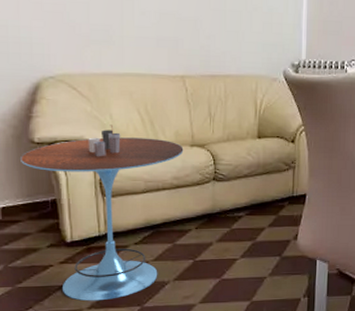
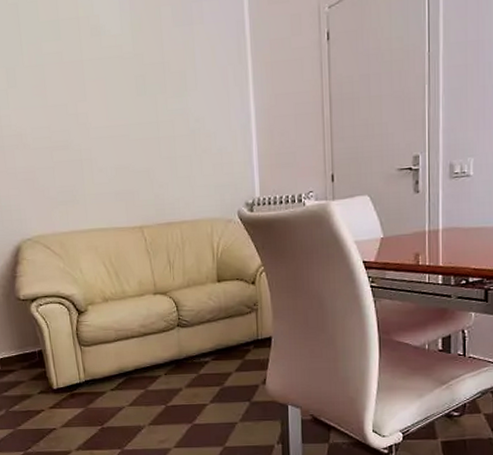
side table: present [21,125,184,301] -> none [10,279,148,443]

